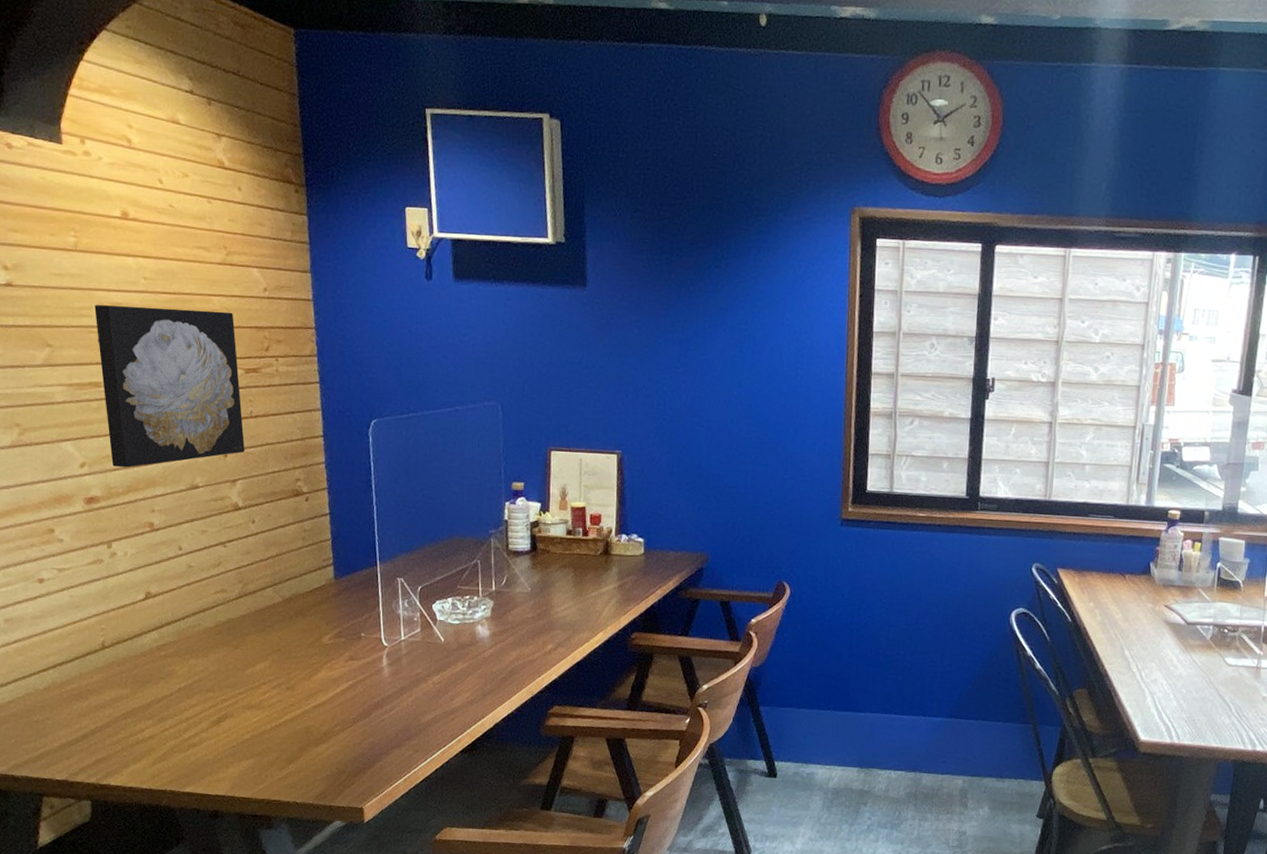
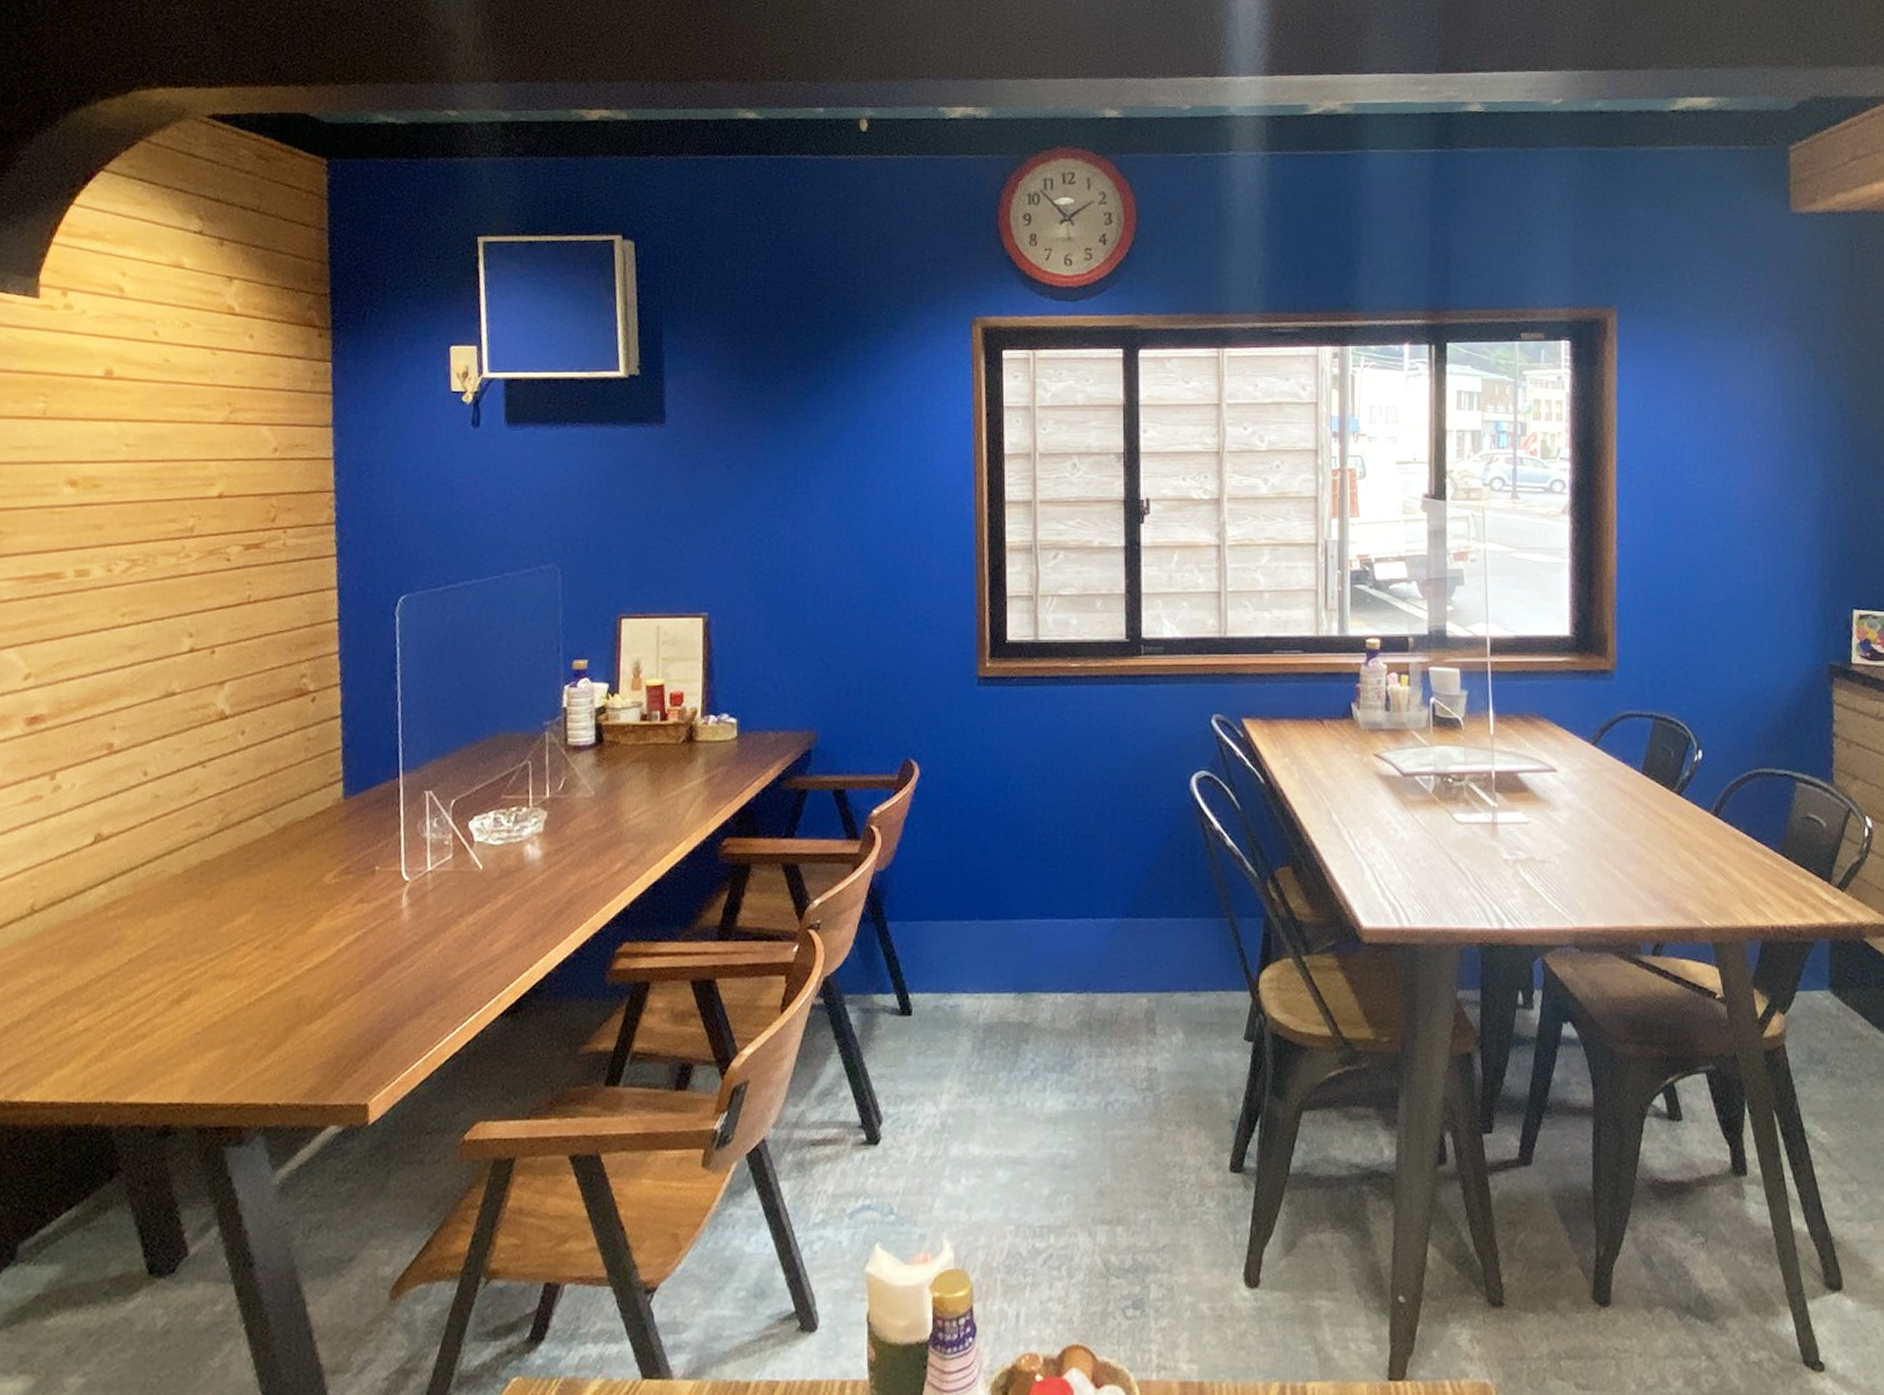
wall art: present [94,305,245,468] -> none [60,479,238,676]

